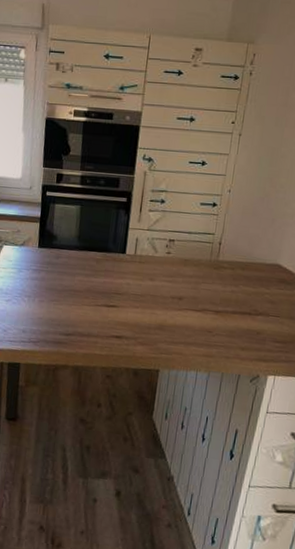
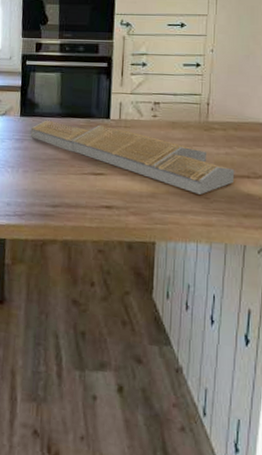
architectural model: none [47,252,238,328] -> present [30,120,235,195]

